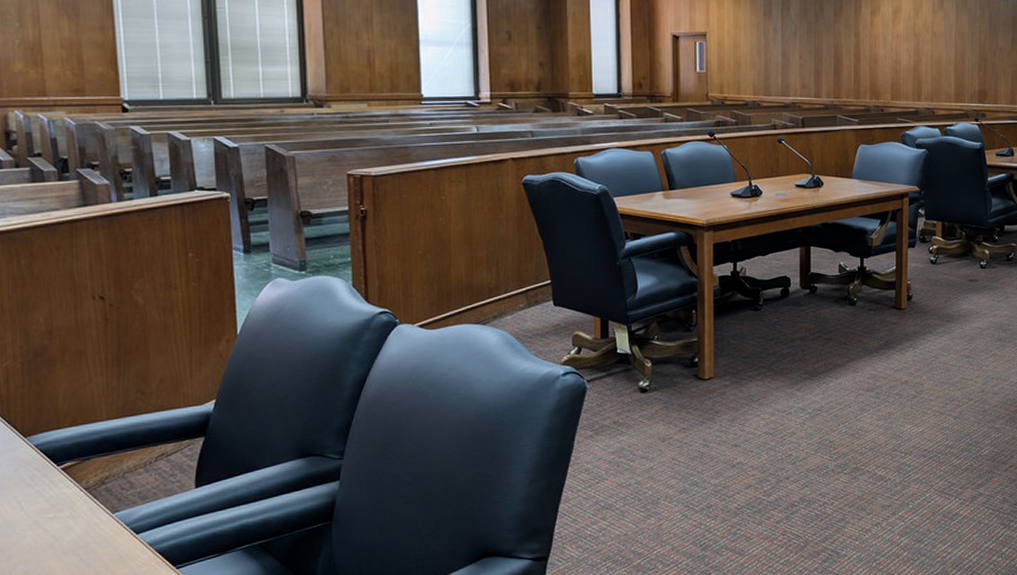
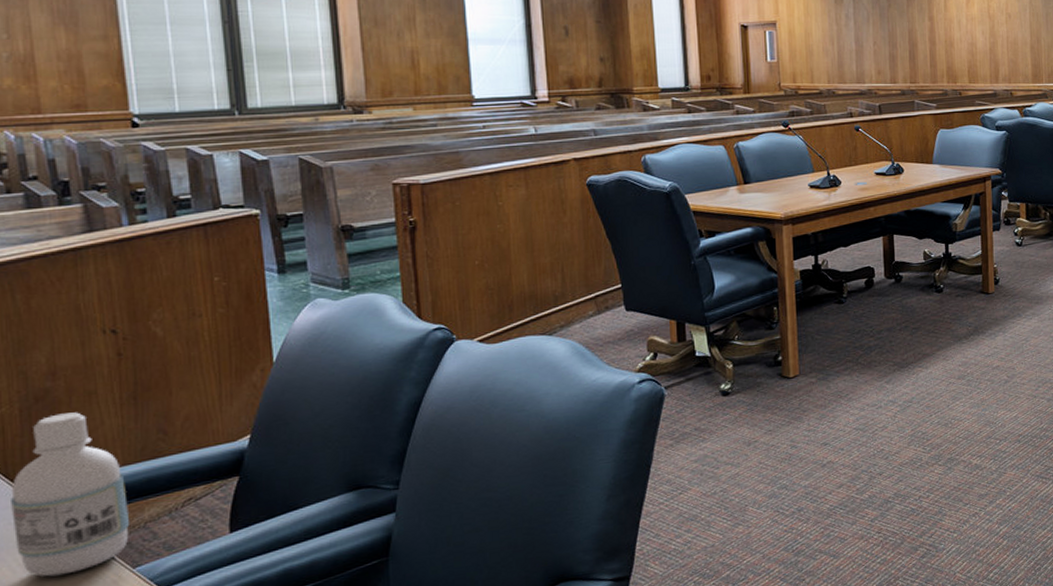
bottle: none [12,369,111,515] -> present [11,412,130,577]

